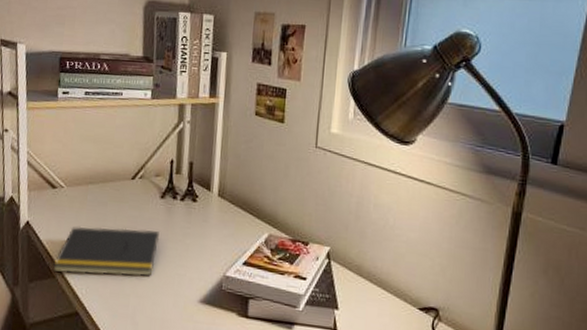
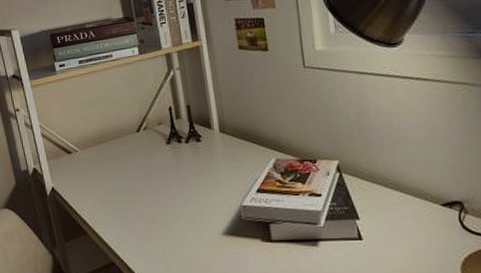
notepad: present [53,226,159,277] -> none [83,176,174,230]

